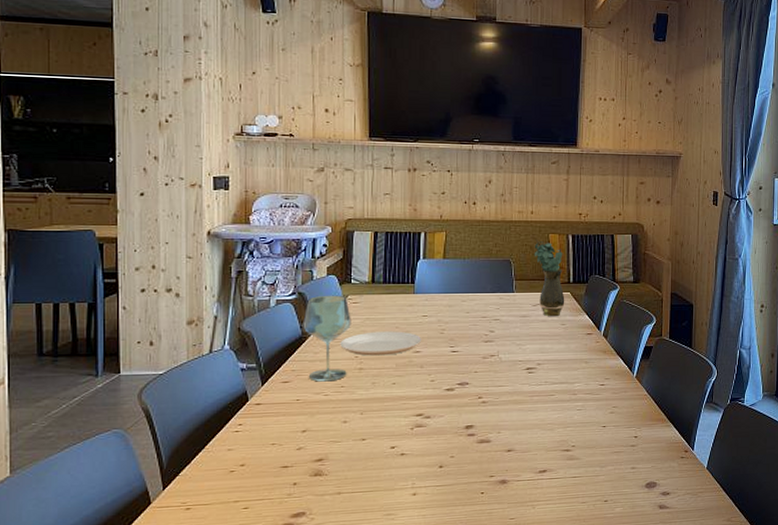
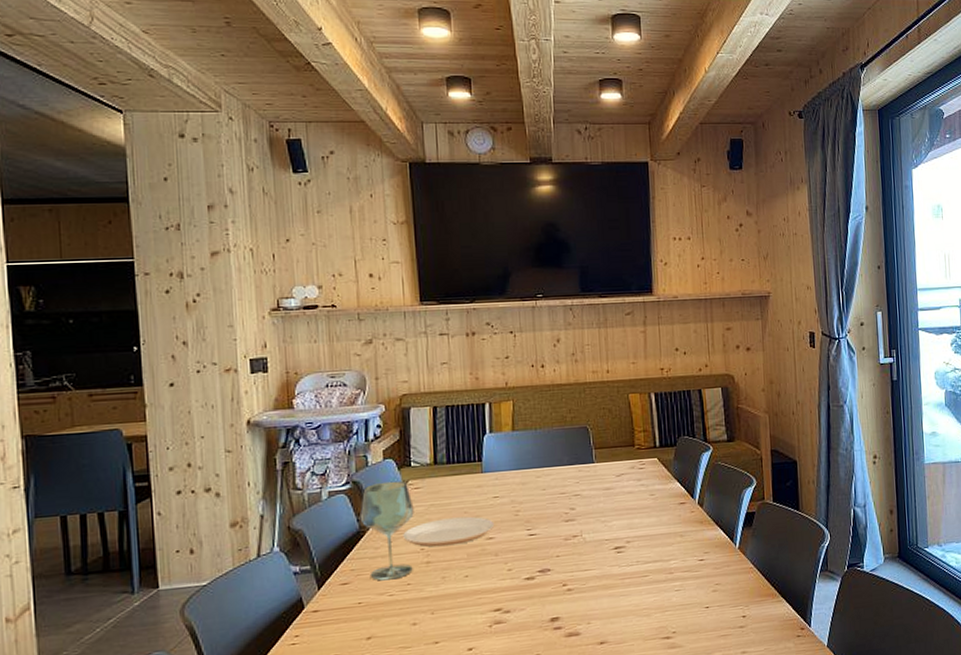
vase: present [534,239,565,316] -> none [613,401,652,487]

